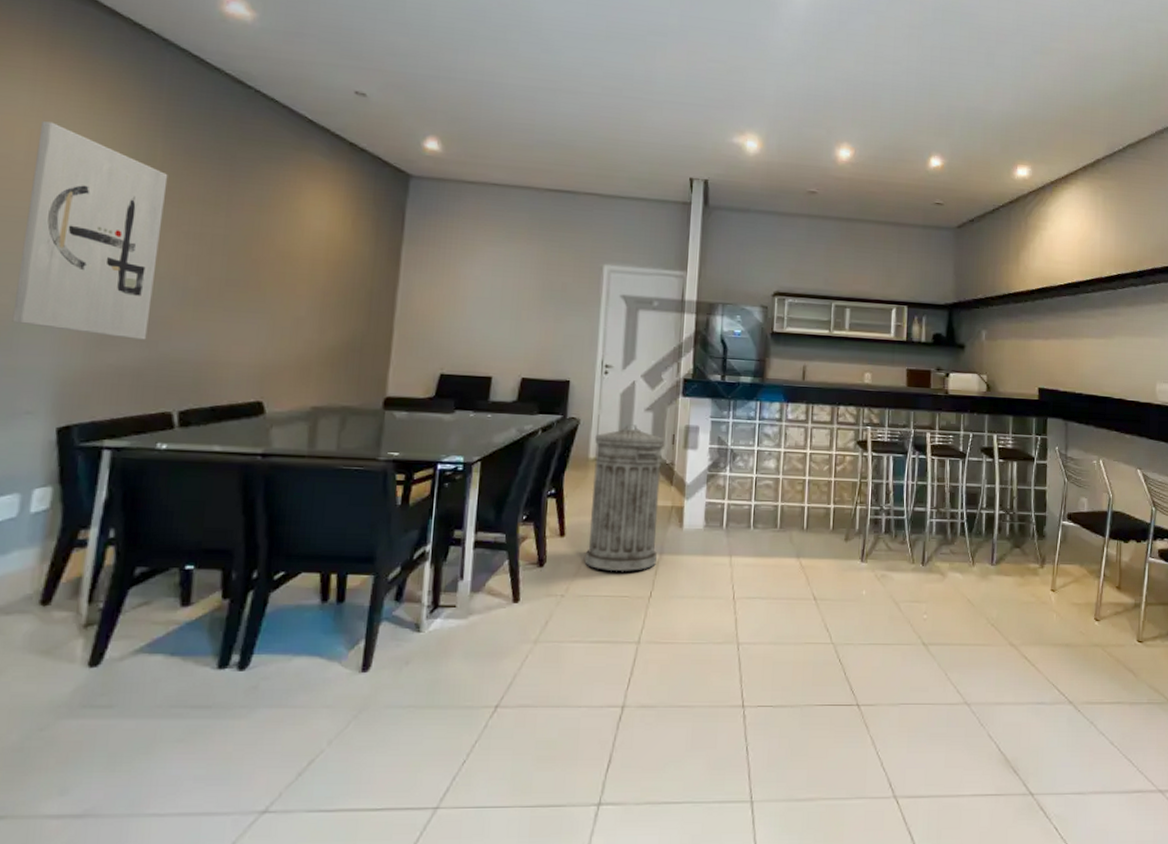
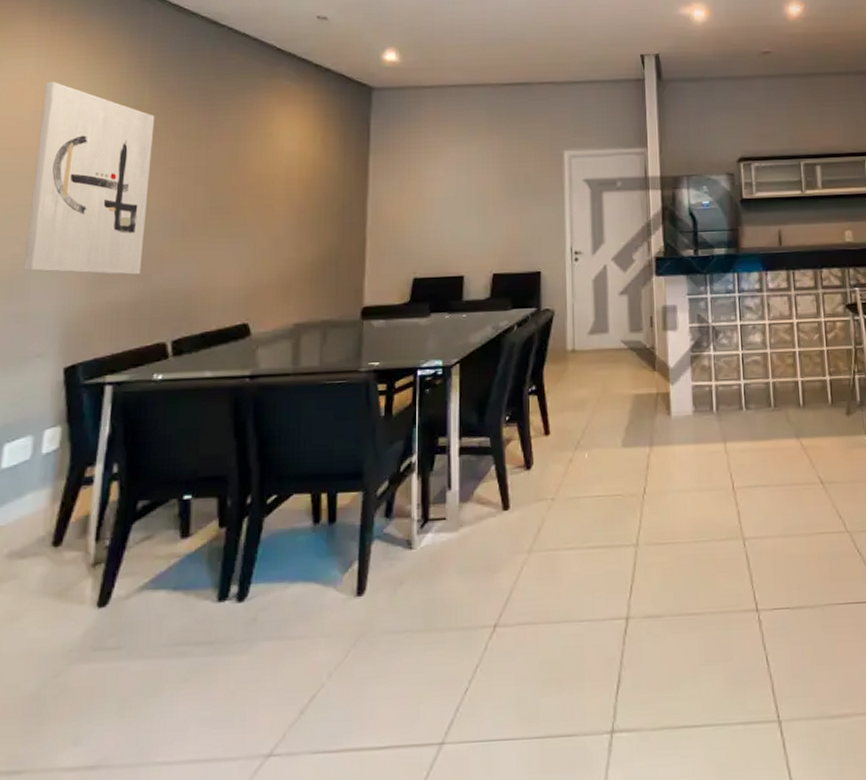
trash can: present [584,424,665,572] -> none [570,310,647,469]

